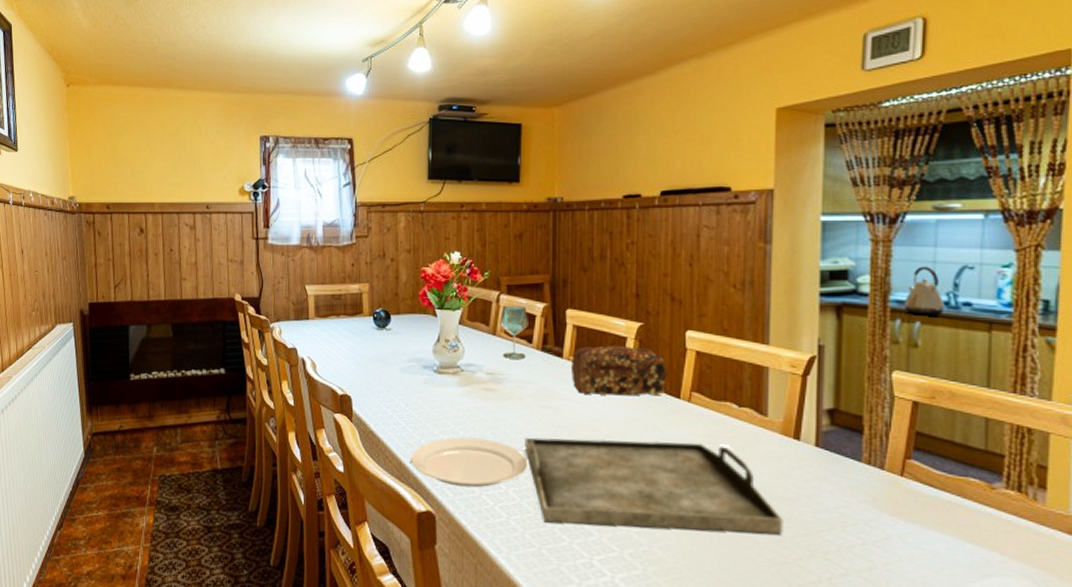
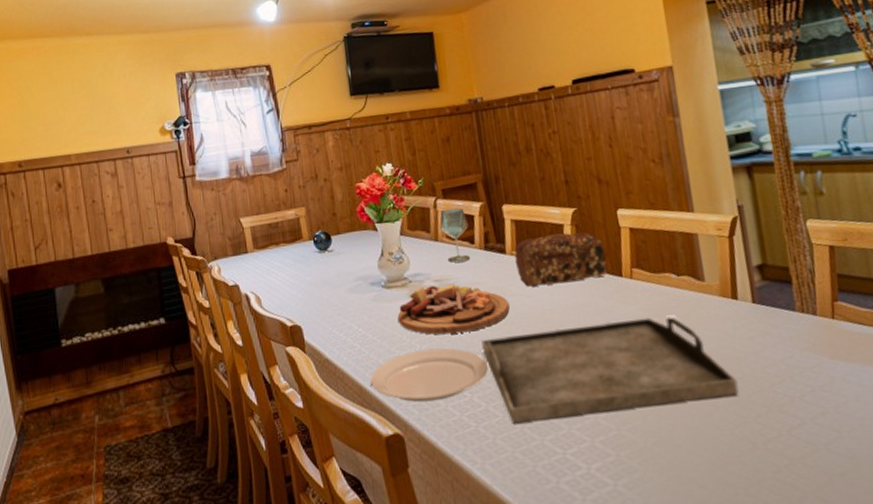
food platter: none [445,377,558,428] -> present [397,284,510,335]
kettle: present [903,266,945,316] -> none [803,119,840,166]

